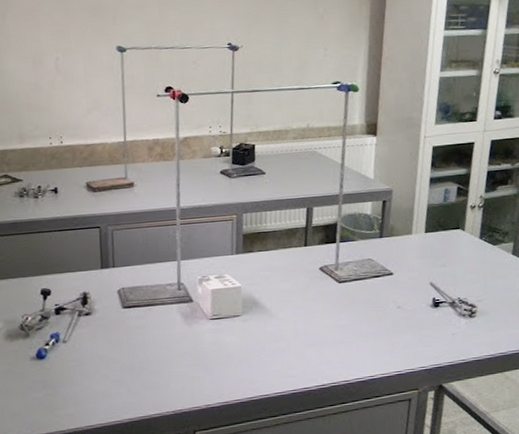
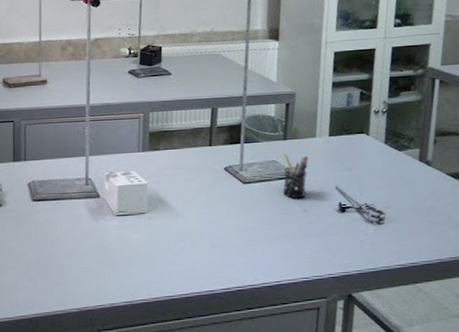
pen holder: none [378,251,404,296] -> present [283,153,308,199]

